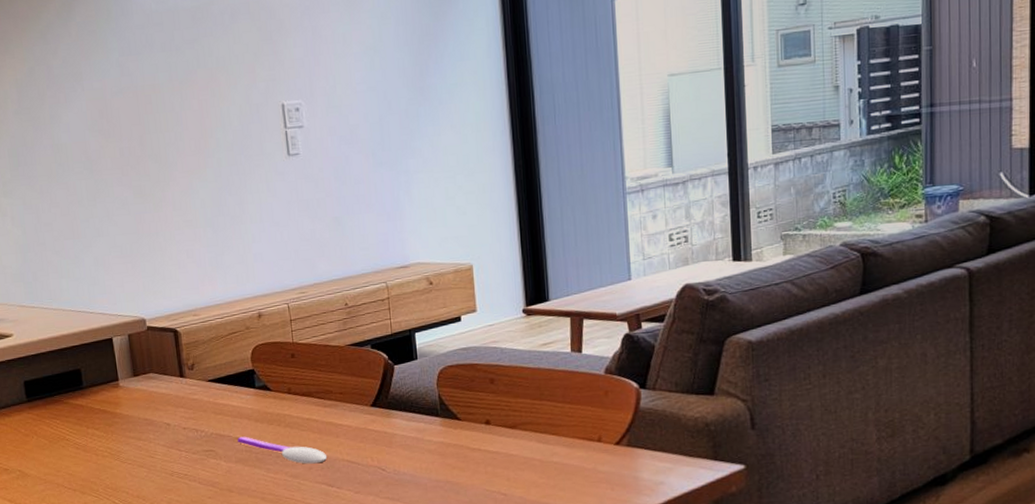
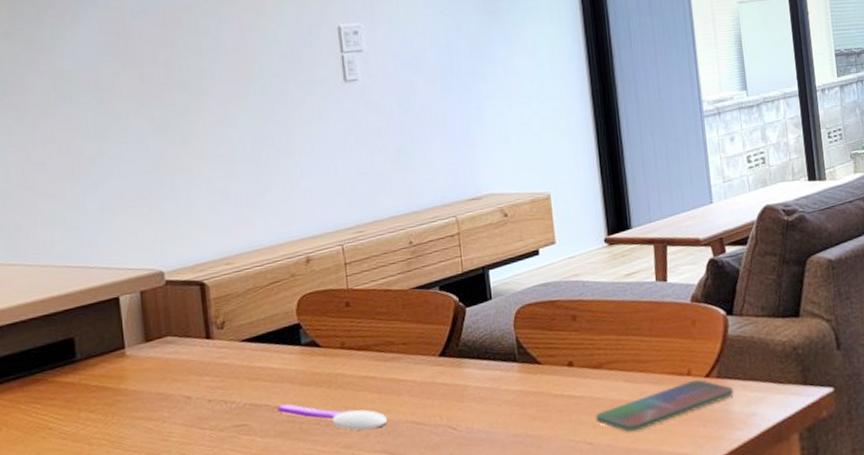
smartphone: none [508,446,644,488] -> present [594,379,735,432]

